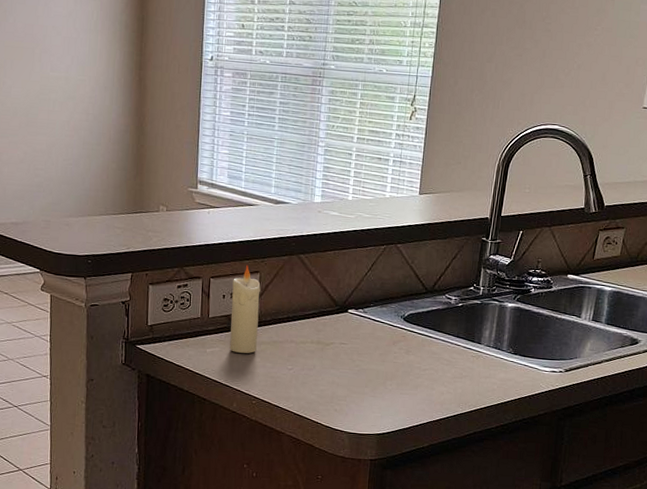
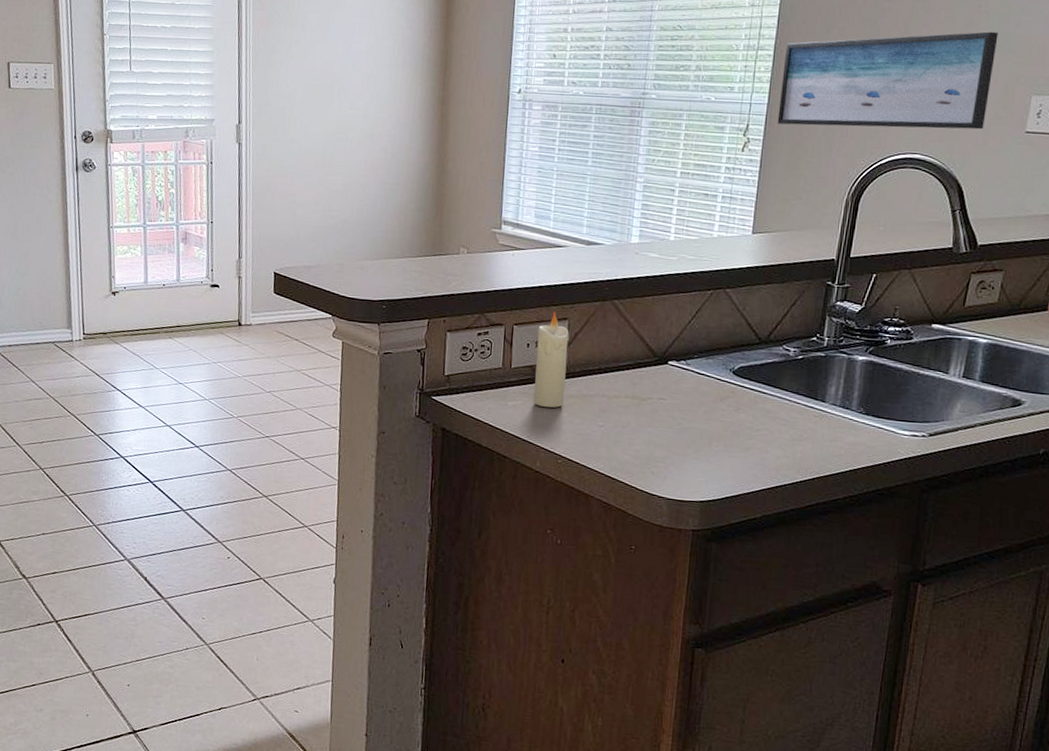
wall art: none [440,18,622,105] -> present [777,31,999,130]

